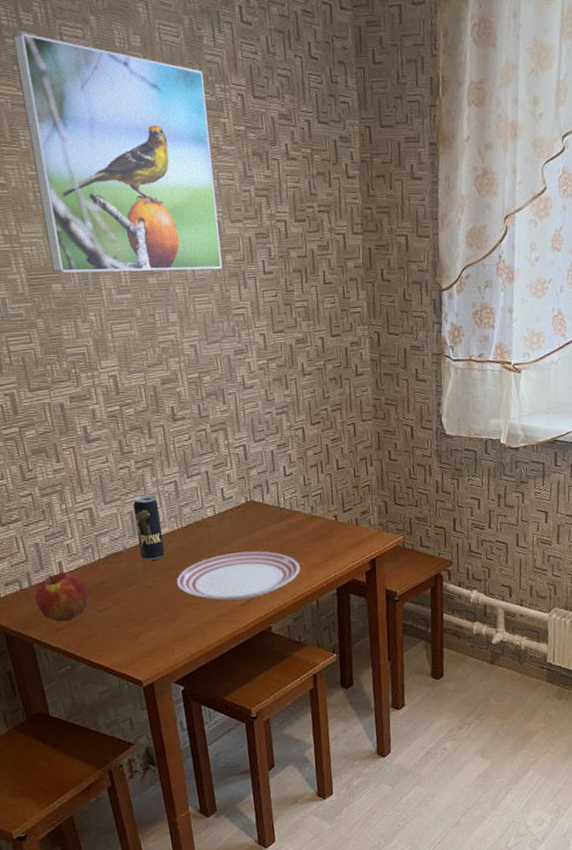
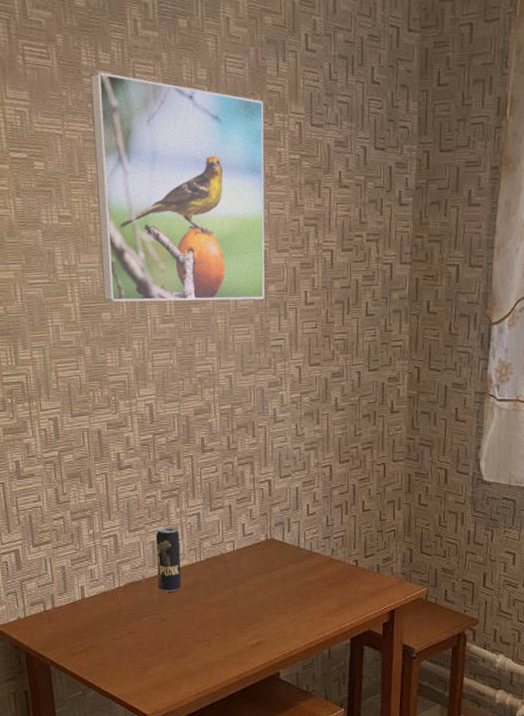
apple: present [35,572,91,622] -> none [56,597,108,646]
dinner plate: present [176,551,300,601] -> none [190,591,315,641]

